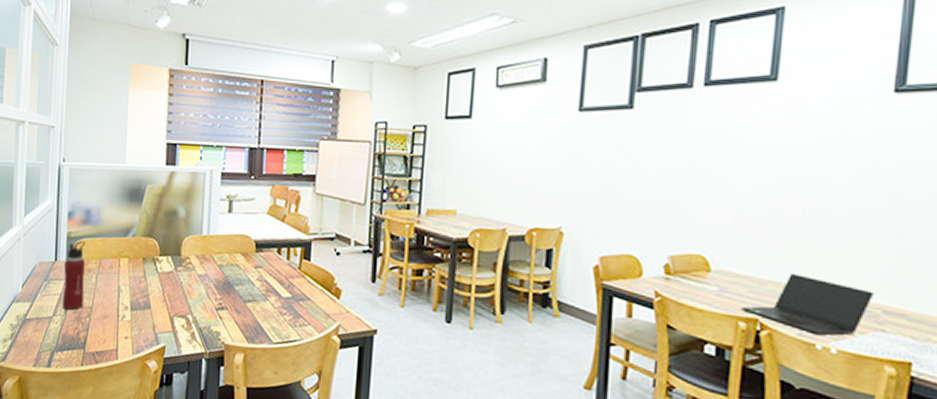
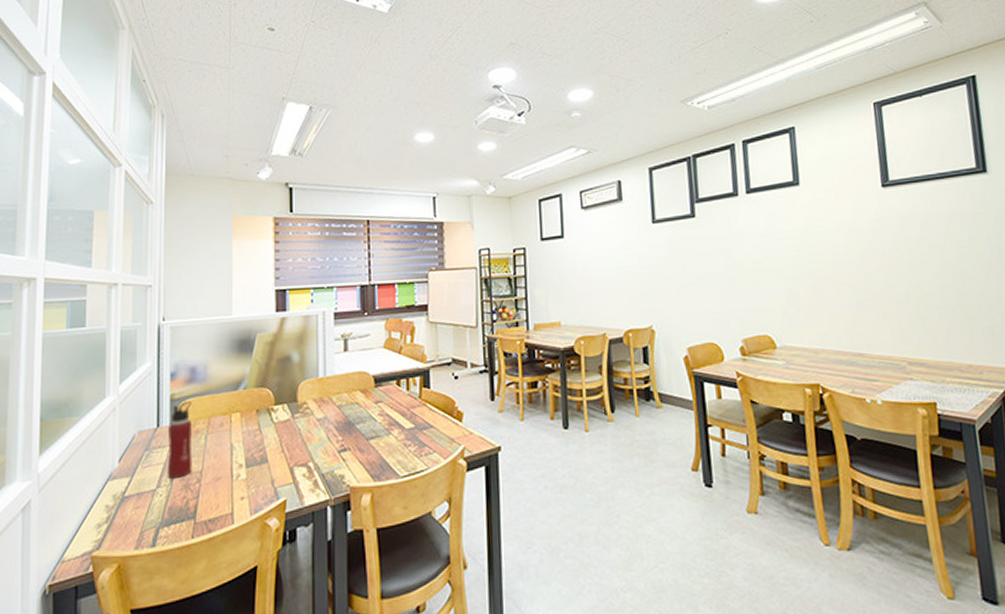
laptop: present [741,274,874,336] -> none [805,341,899,391]

